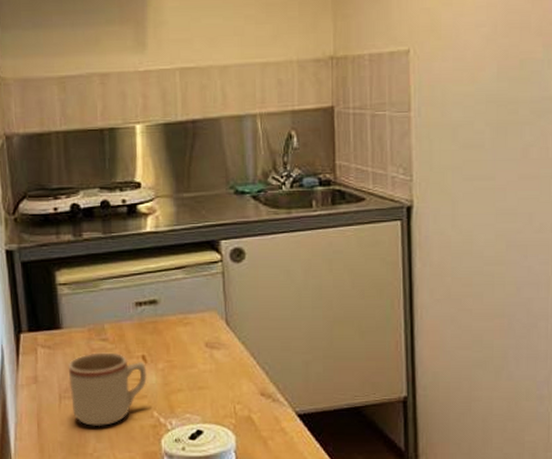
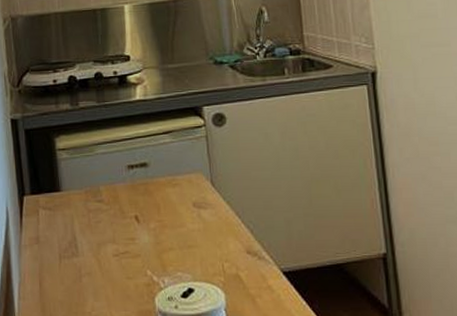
mug: present [68,352,147,427] -> none [67,213,140,286]

